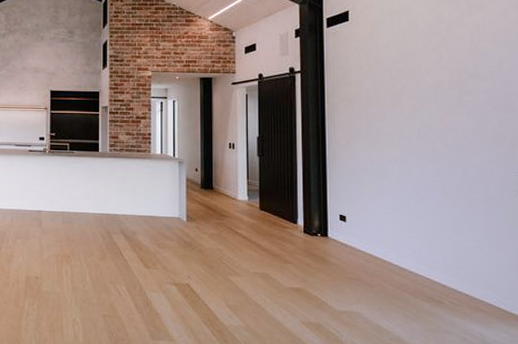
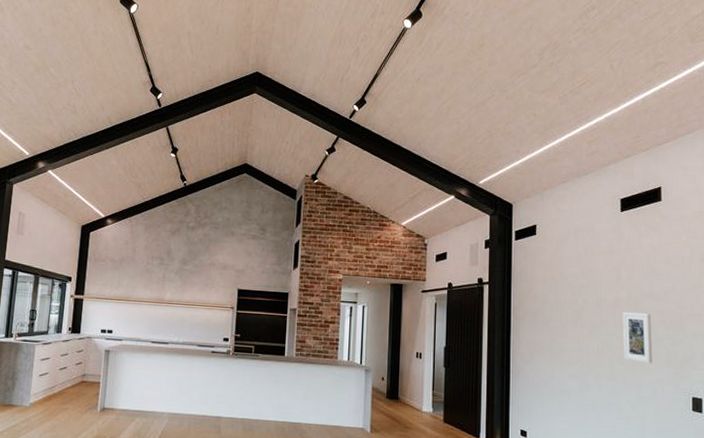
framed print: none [445,94,479,145] -> present [623,312,652,364]

